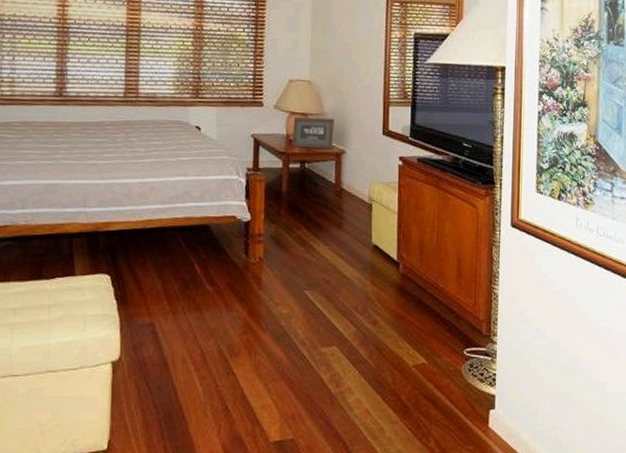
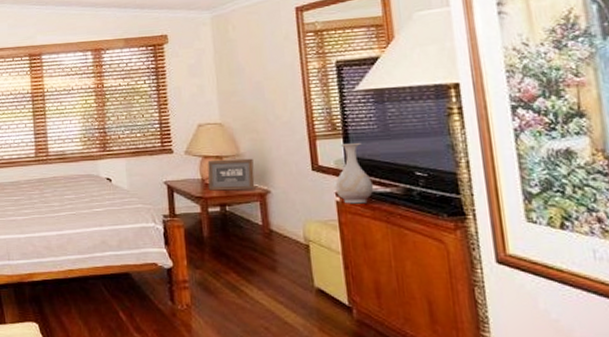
vase: none [399,112,430,169] -> present [335,143,374,204]

